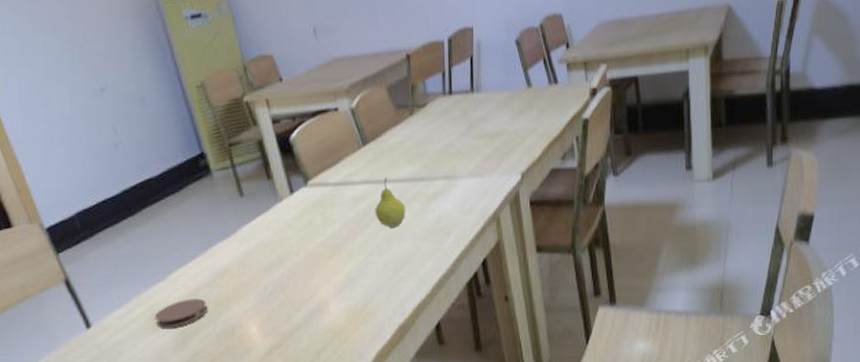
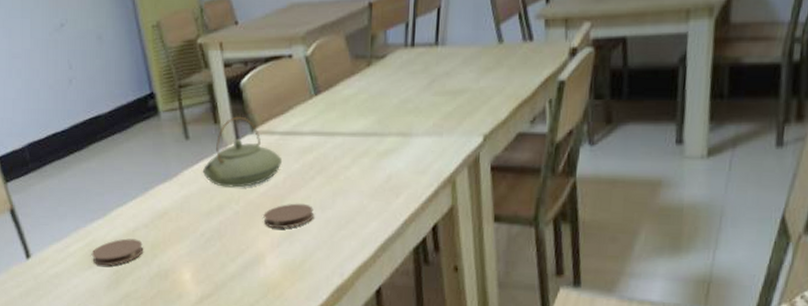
teapot: none [259,170,338,240] -> present [202,116,283,188]
coaster: none [323,250,372,275] -> present [263,203,315,228]
fruit: present [375,176,406,228] -> none [322,129,355,183]

